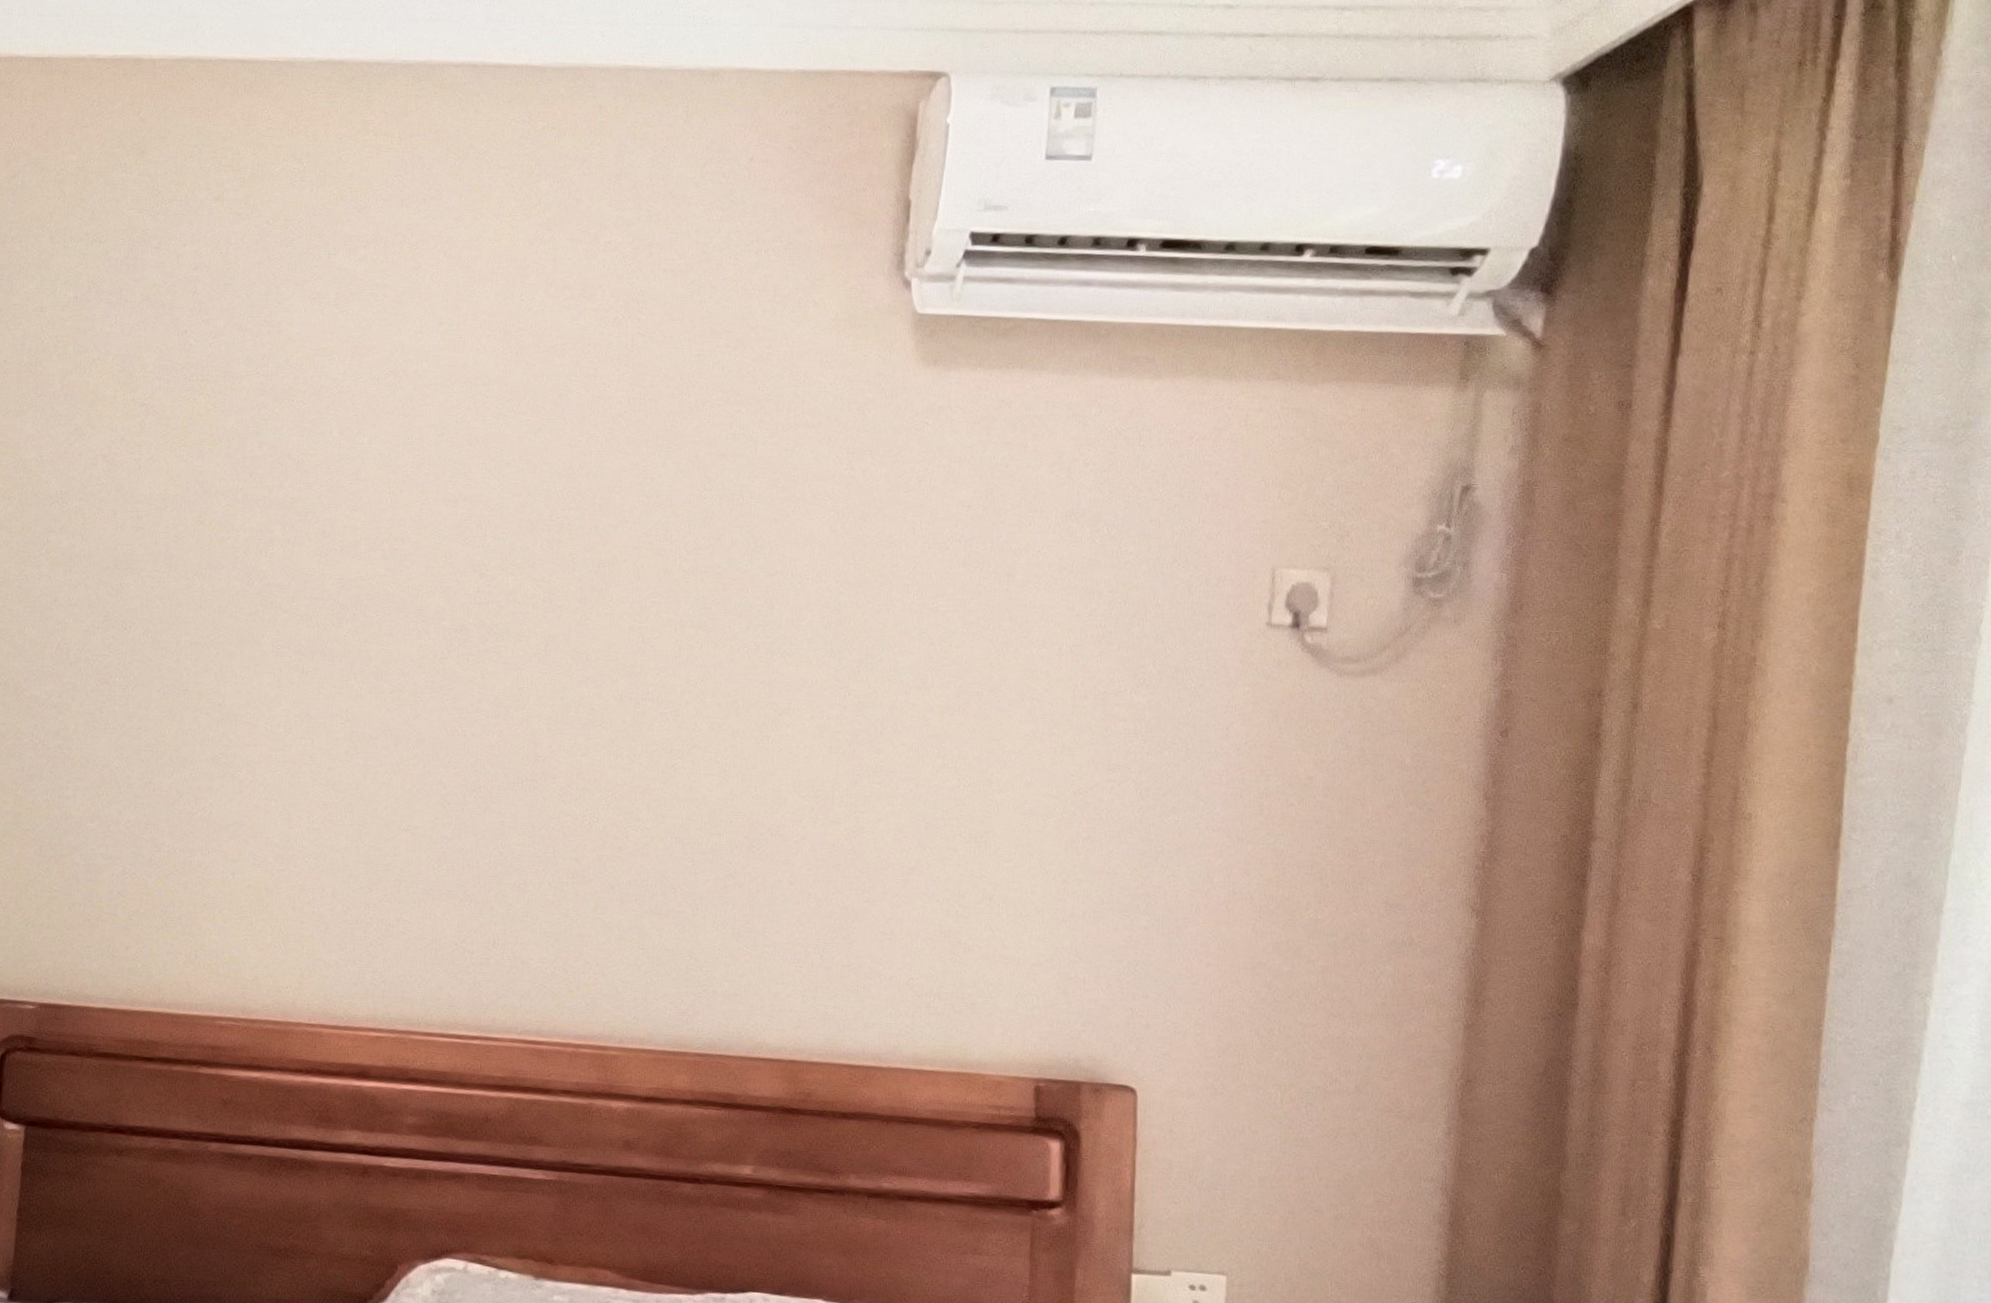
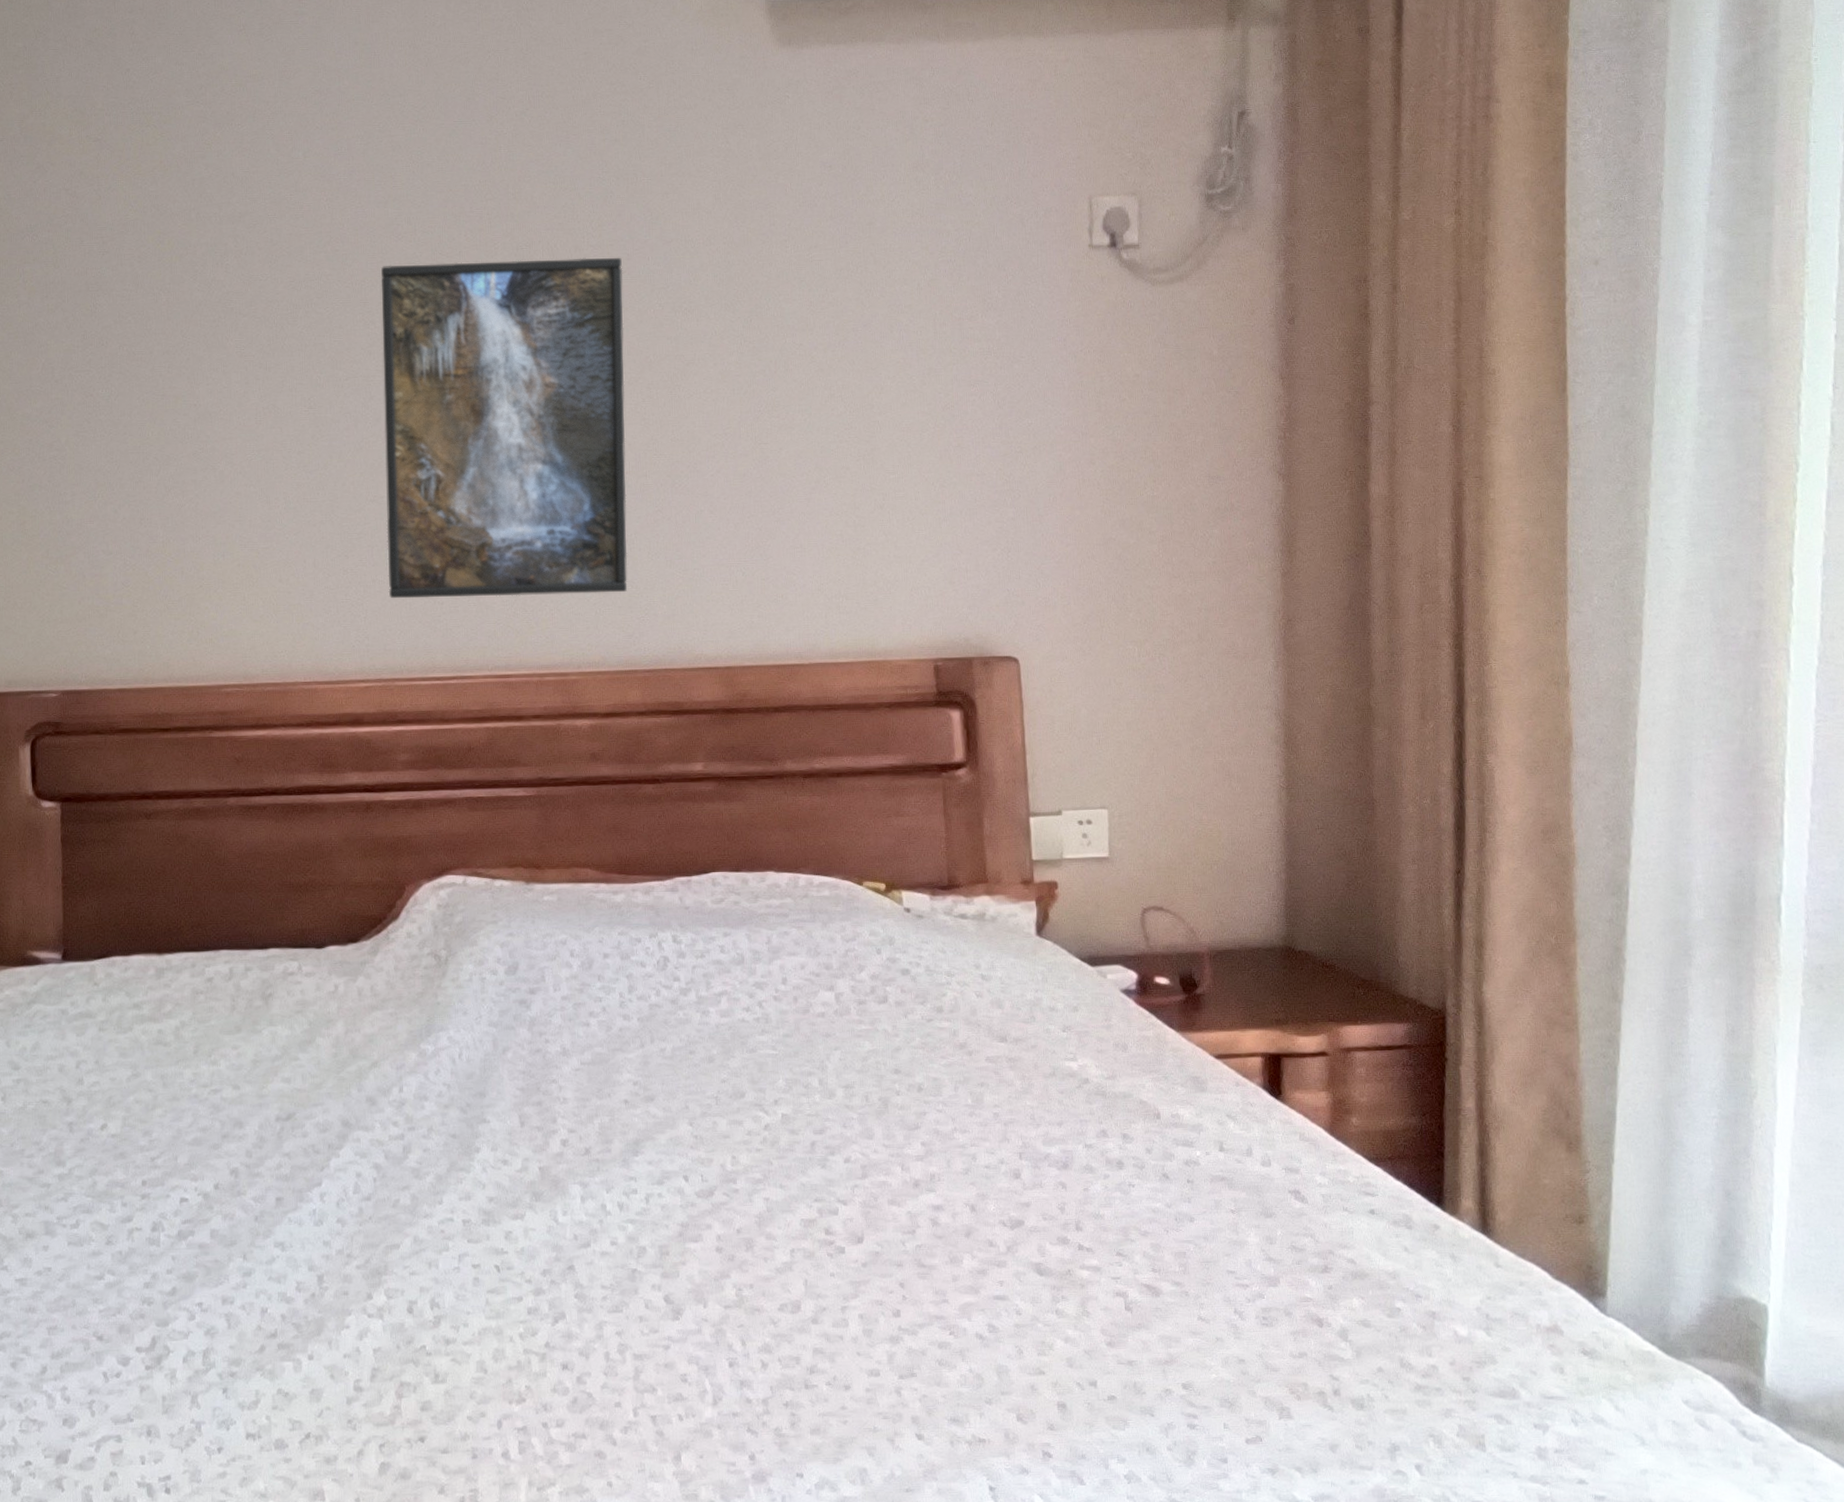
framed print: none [413,571,717,963] -> present [381,257,628,599]

